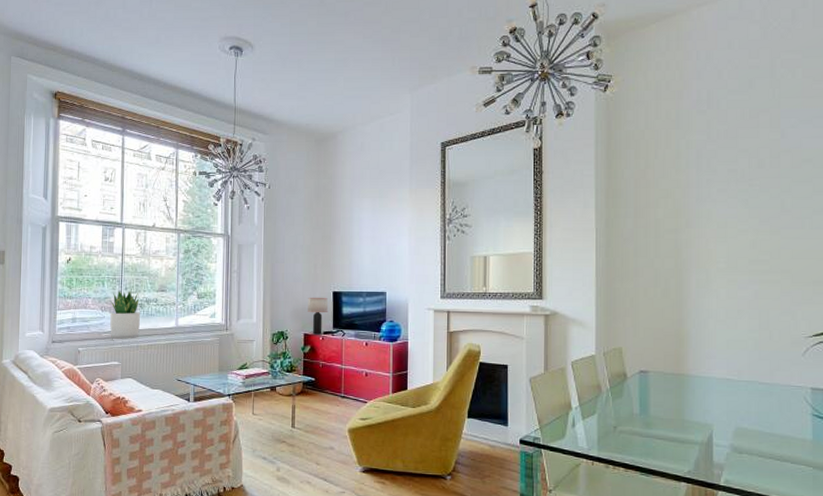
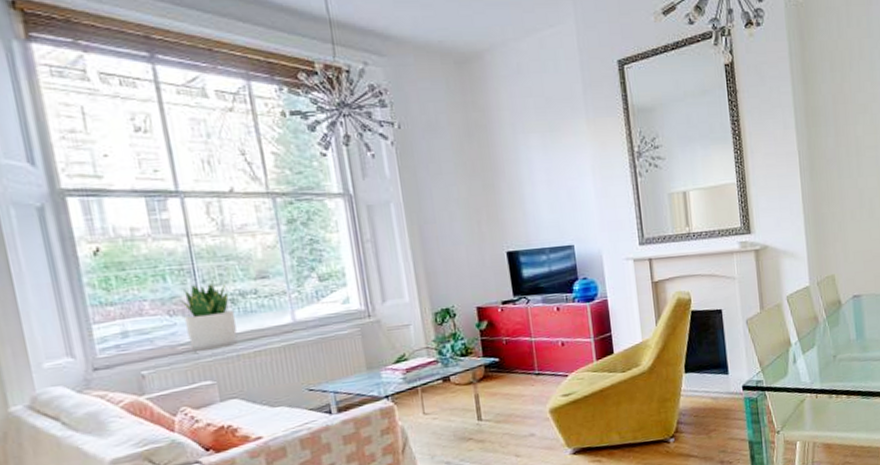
table lamp: present [308,297,329,335] -> none [475,259,505,307]

